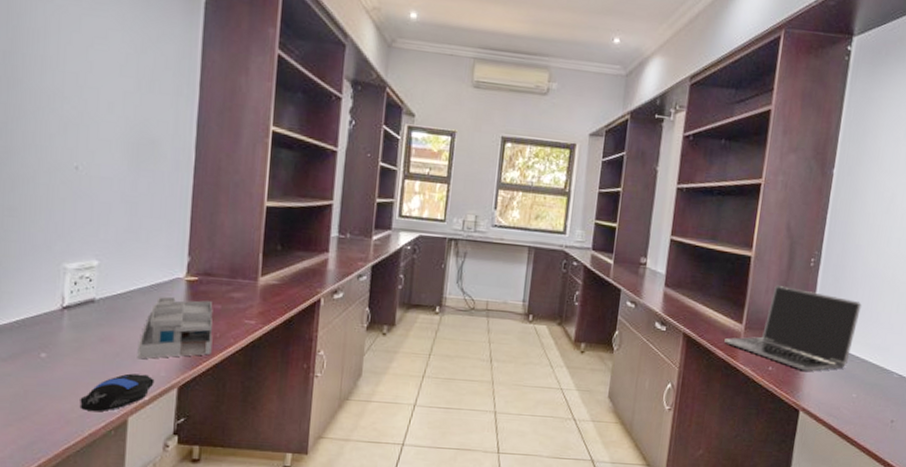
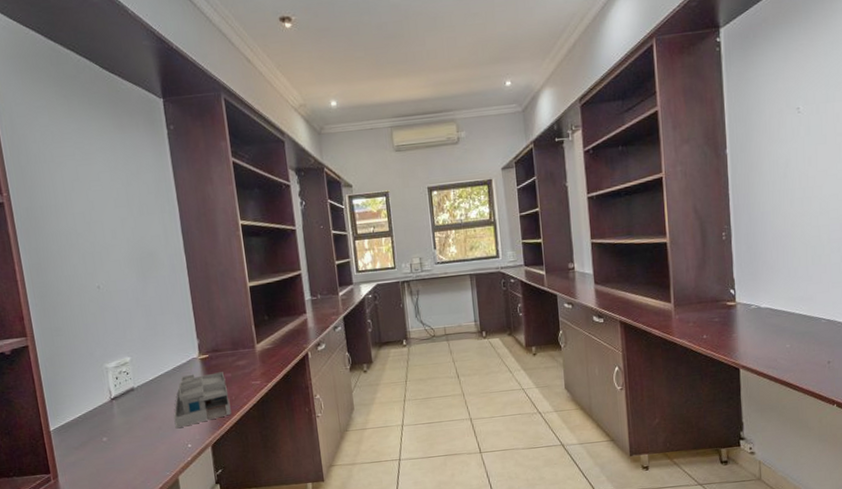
computer mouse: present [80,373,155,411] -> none [139,440,193,477]
laptop: present [724,284,862,371] -> none [658,261,778,333]

